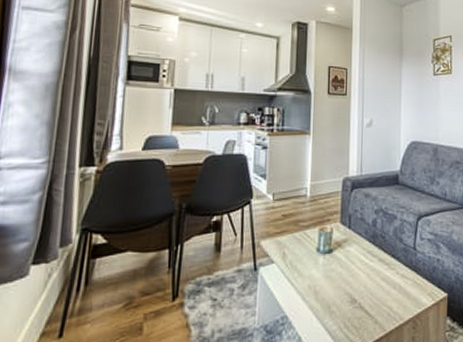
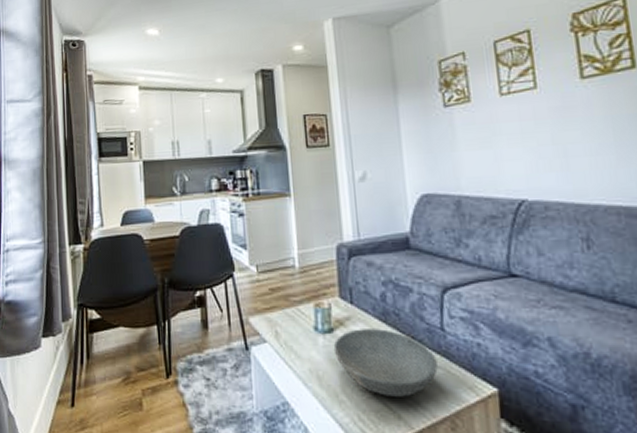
bowl: none [330,249,408,305] -> present [333,329,438,397]

